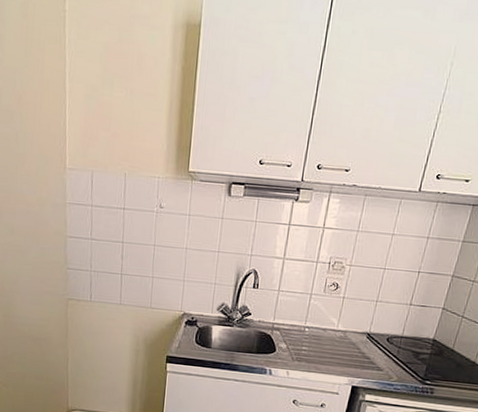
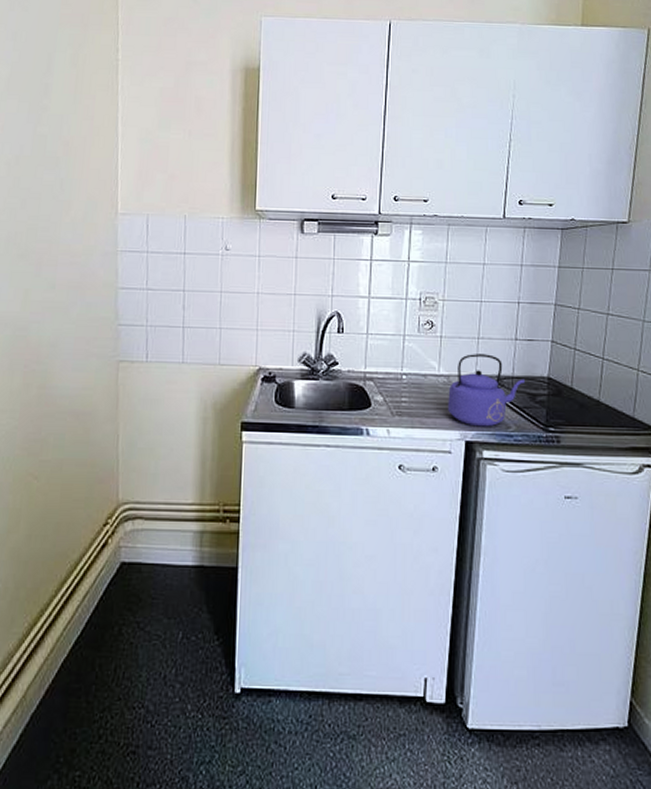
kettle: none [341,314,412,377] -> present [448,354,525,427]

